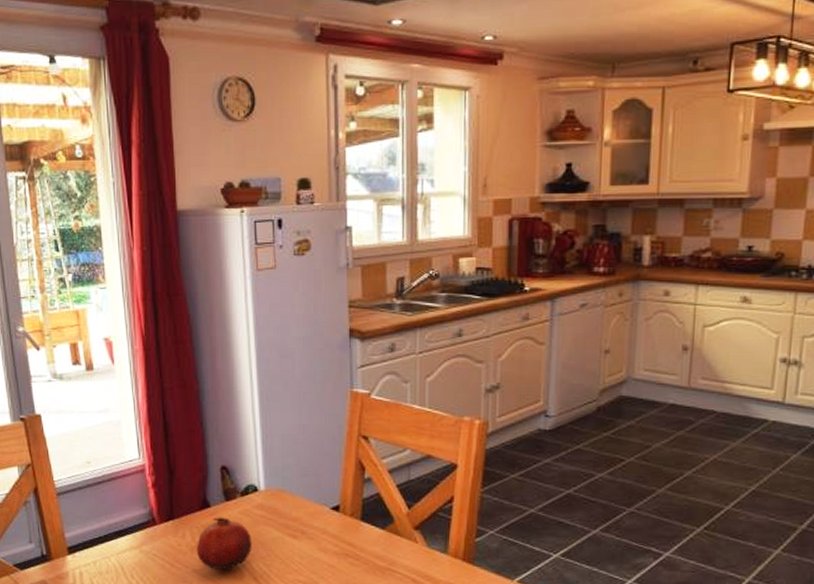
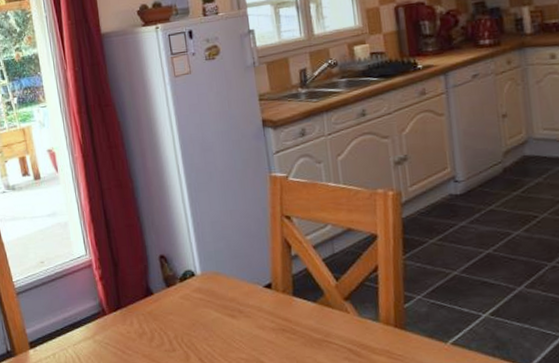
fruit: present [196,517,252,570] -> none [143,303,195,353]

